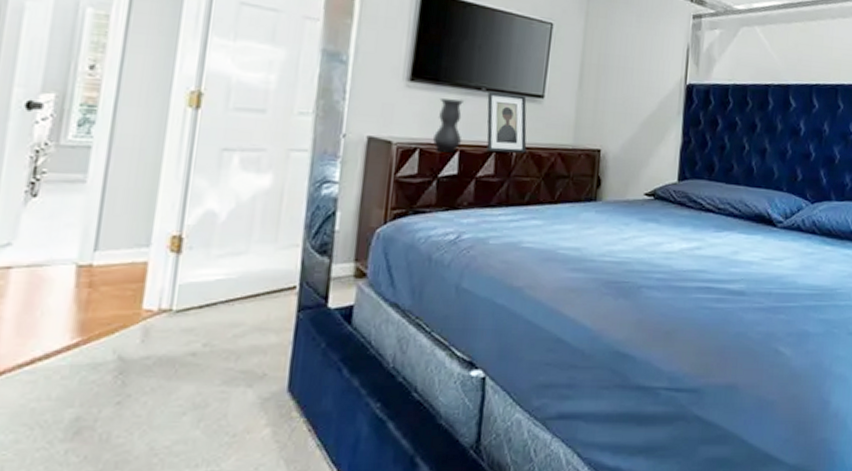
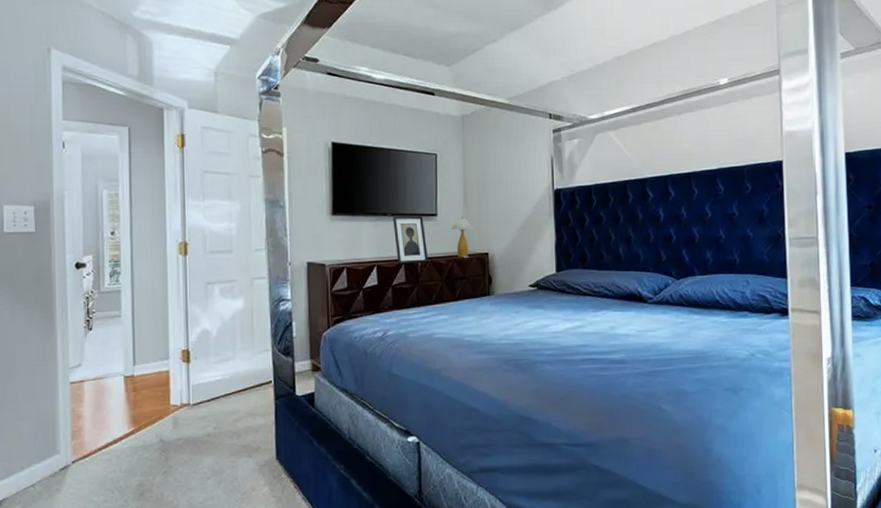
vase: present [432,98,465,153] -> none [355,224,378,268]
table lamp: none [558,102,588,153] -> present [451,216,475,258]

